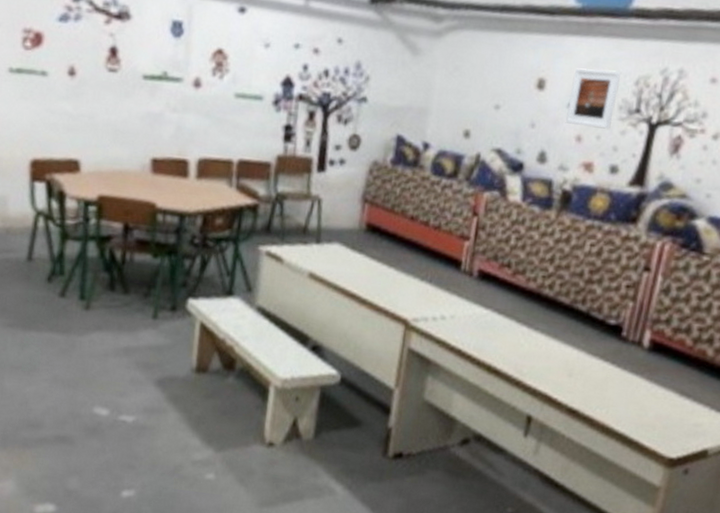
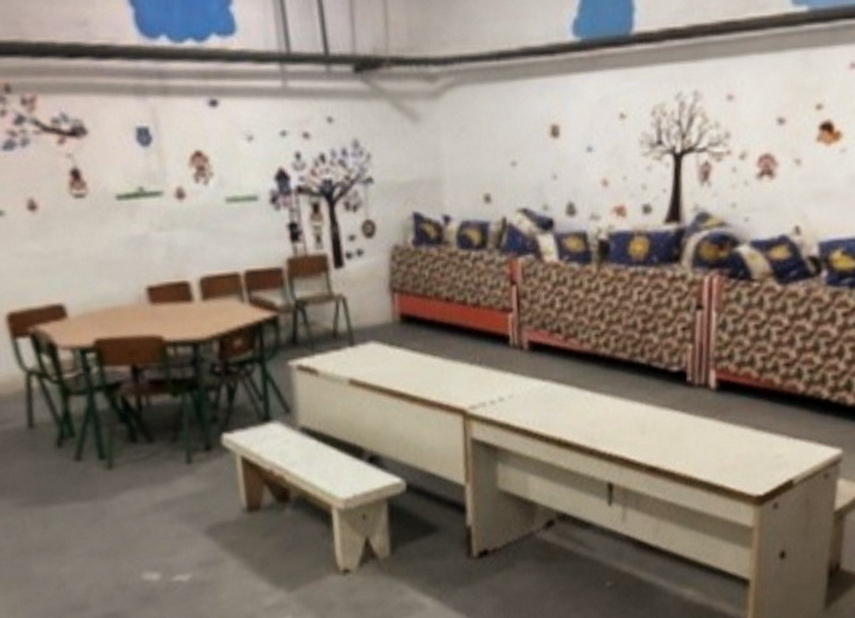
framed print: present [565,68,622,130] -> none [586,102,636,169]

